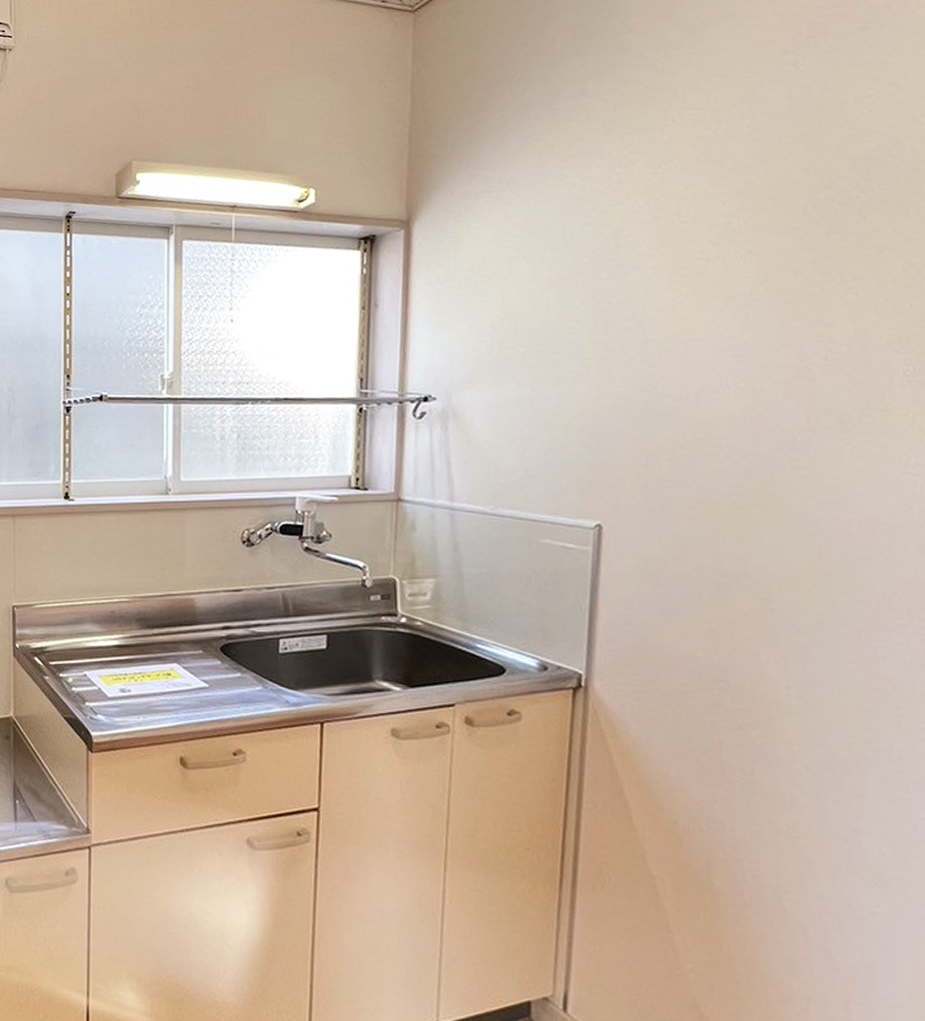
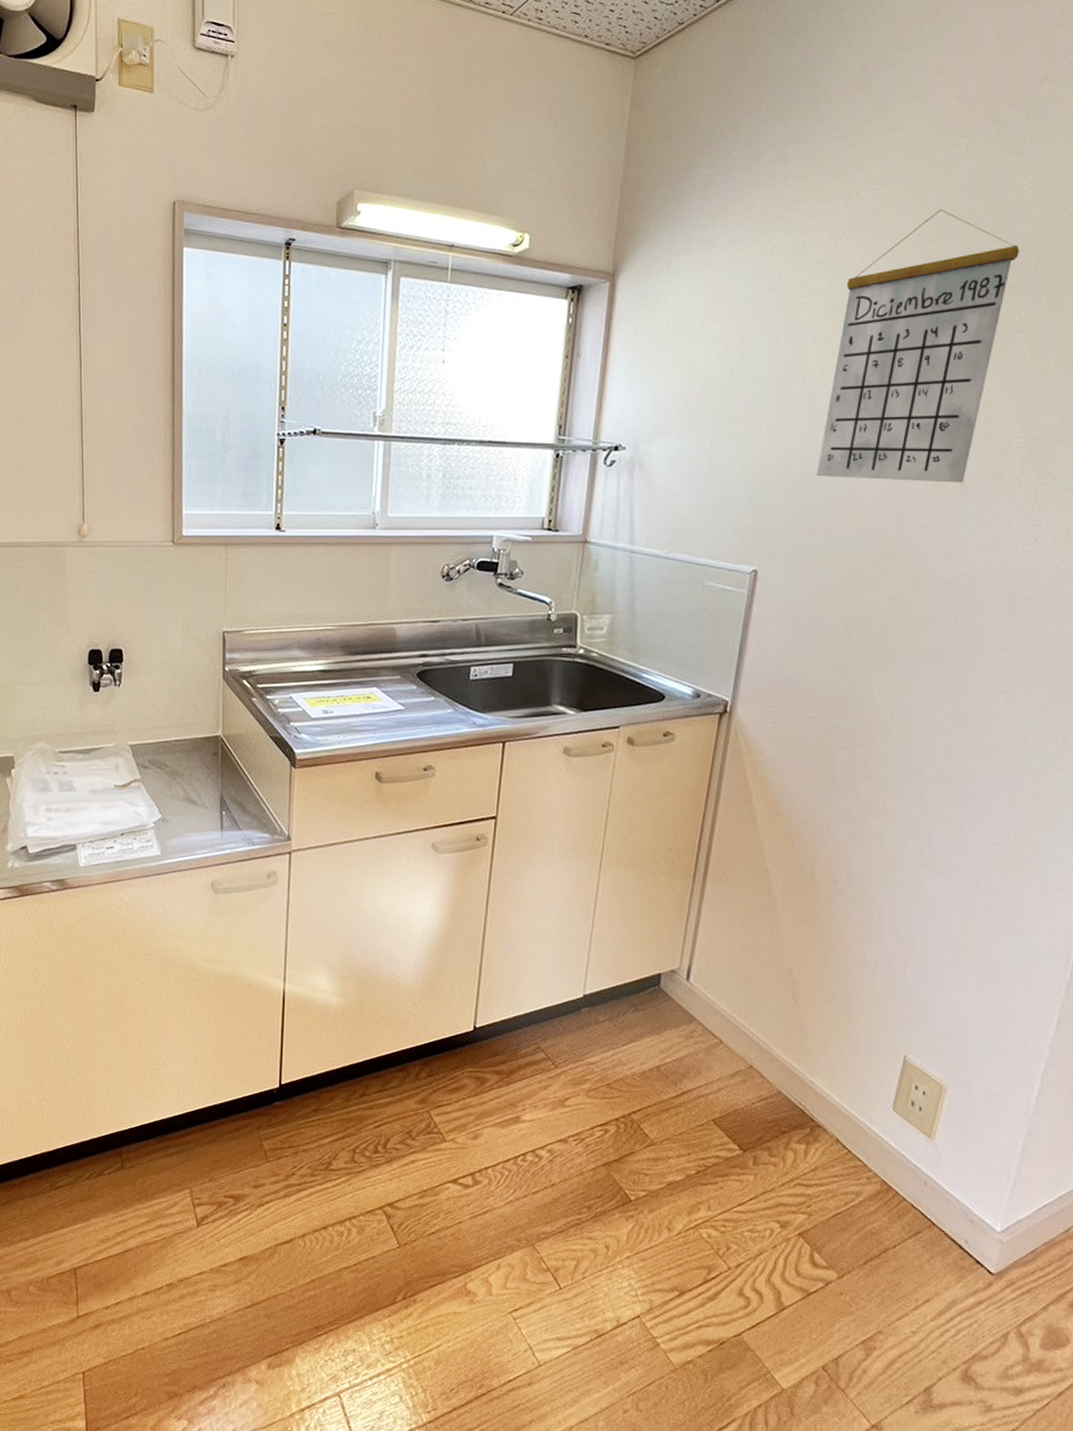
calendar: none [660,128,875,419] -> present [817,209,1020,483]

